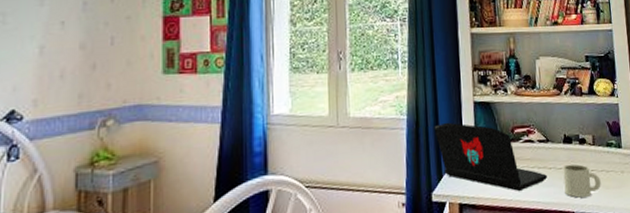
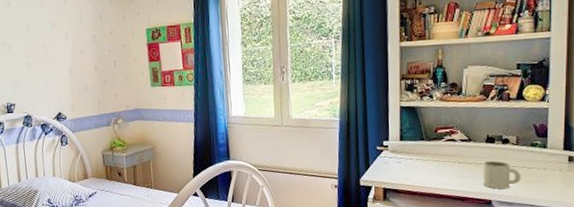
laptop: present [434,122,547,191] -> none [363,123,467,181]

